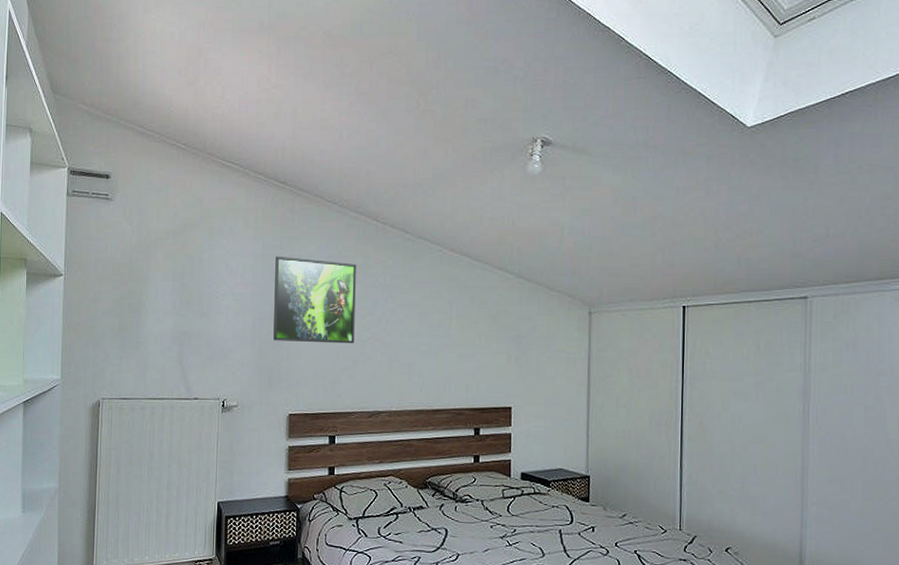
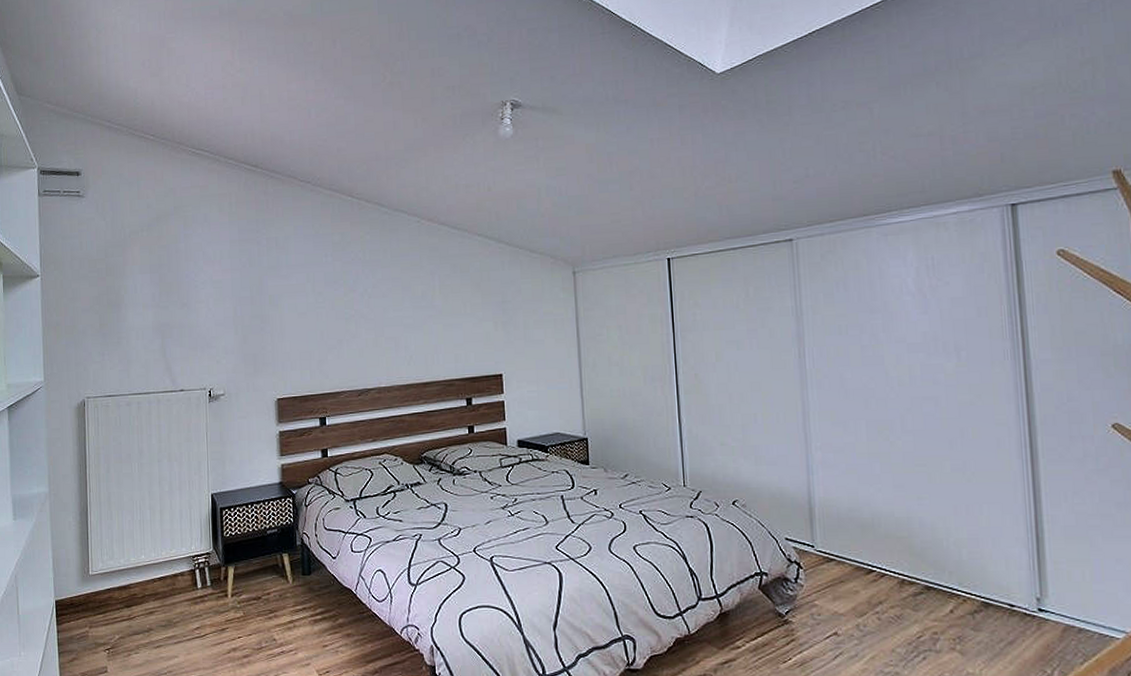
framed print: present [273,256,356,344] -> none [252,239,338,326]

